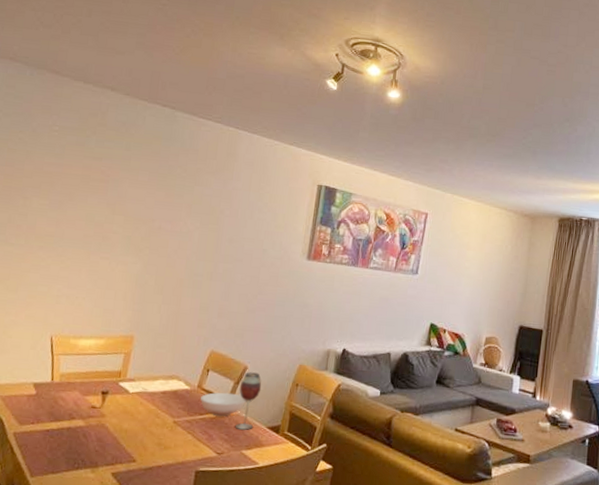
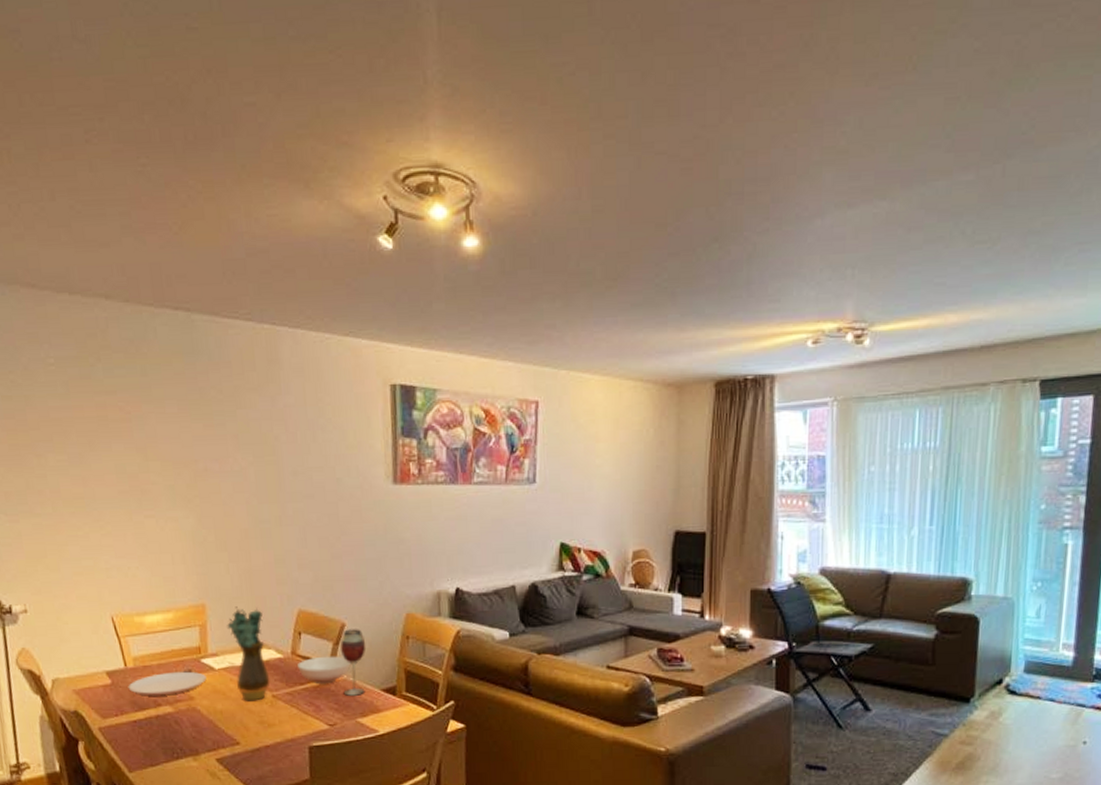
plate: none [49,390,120,411] -> present [128,671,207,696]
vase: none [144,341,180,425] -> present [227,606,270,701]

